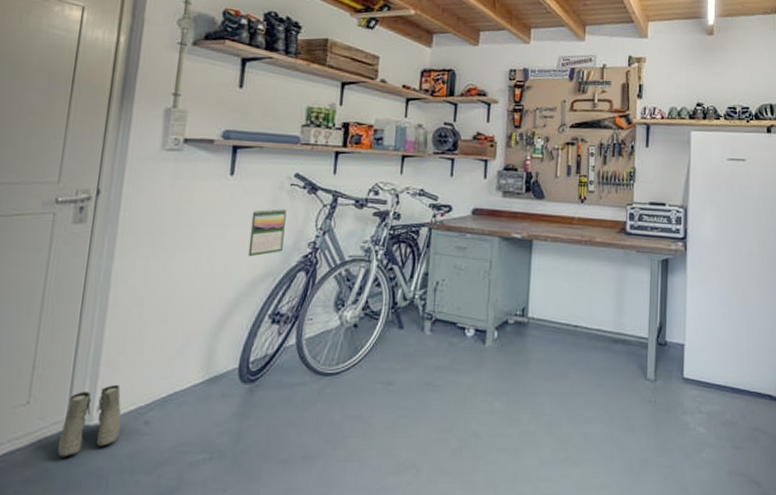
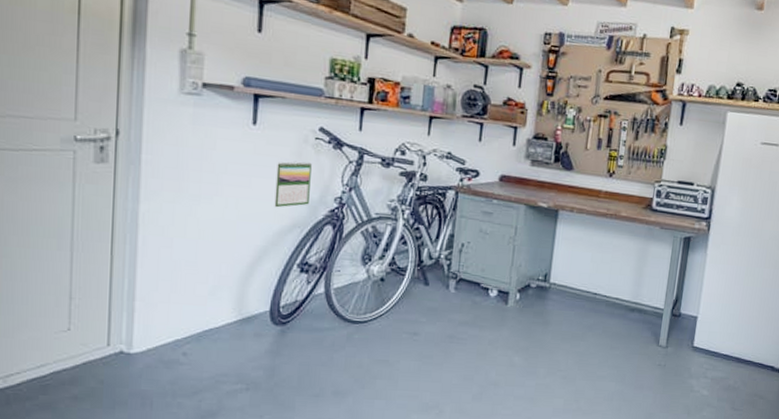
boots: present [57,385,122,458] -> none [101,319,160,380]

